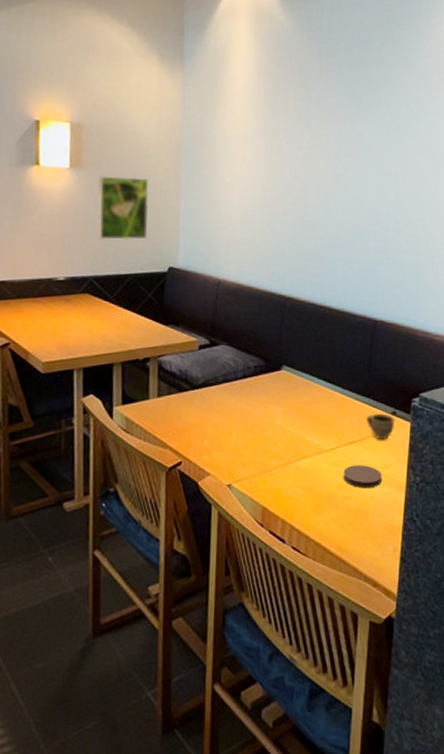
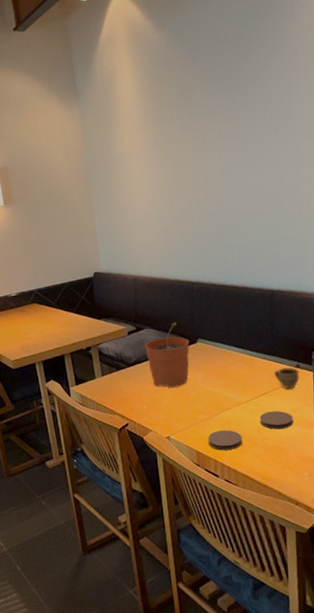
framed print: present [97,175,149,241] -> none [27,202,74,260]
plant pot: none [217,341,272,422] -> present [145,321,190,388]
coaster: none [277,483,320,509] -> present [207,430,243,451]

